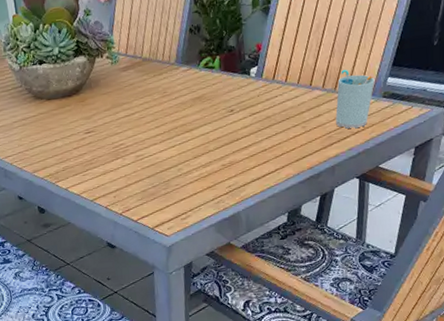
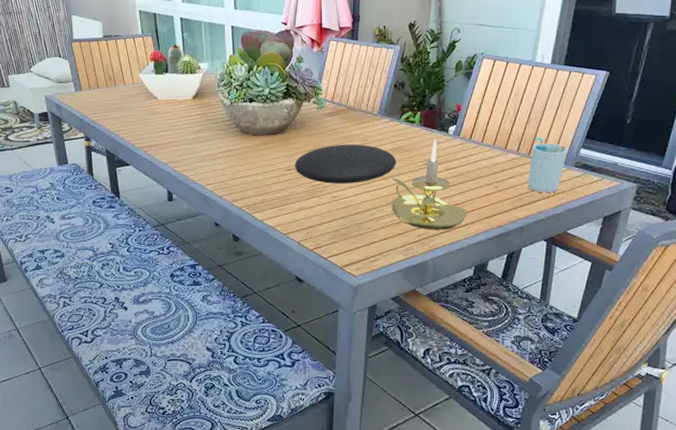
plate: none [93,97,199,143] -> present [294,144,396,184]
candle holder: none [196,83,276,180] -> present [390,139,467,230]

